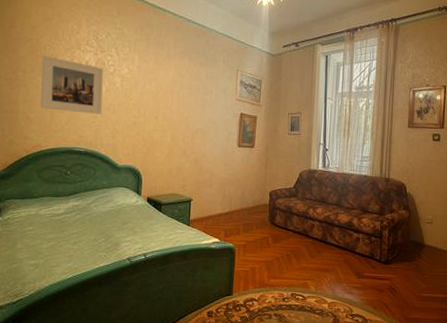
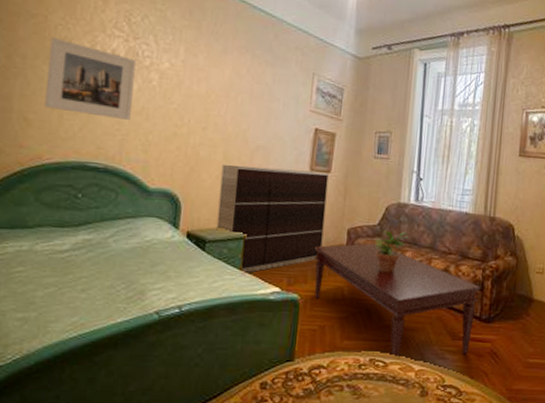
dresser: none [169,145,253,229] -> present [216,165,329,274]
coffee table: none [243,203,380,294] -> present [313,243,481,359]
potted plant: none [291,191,319,225] -> present [374,230,409,273]

